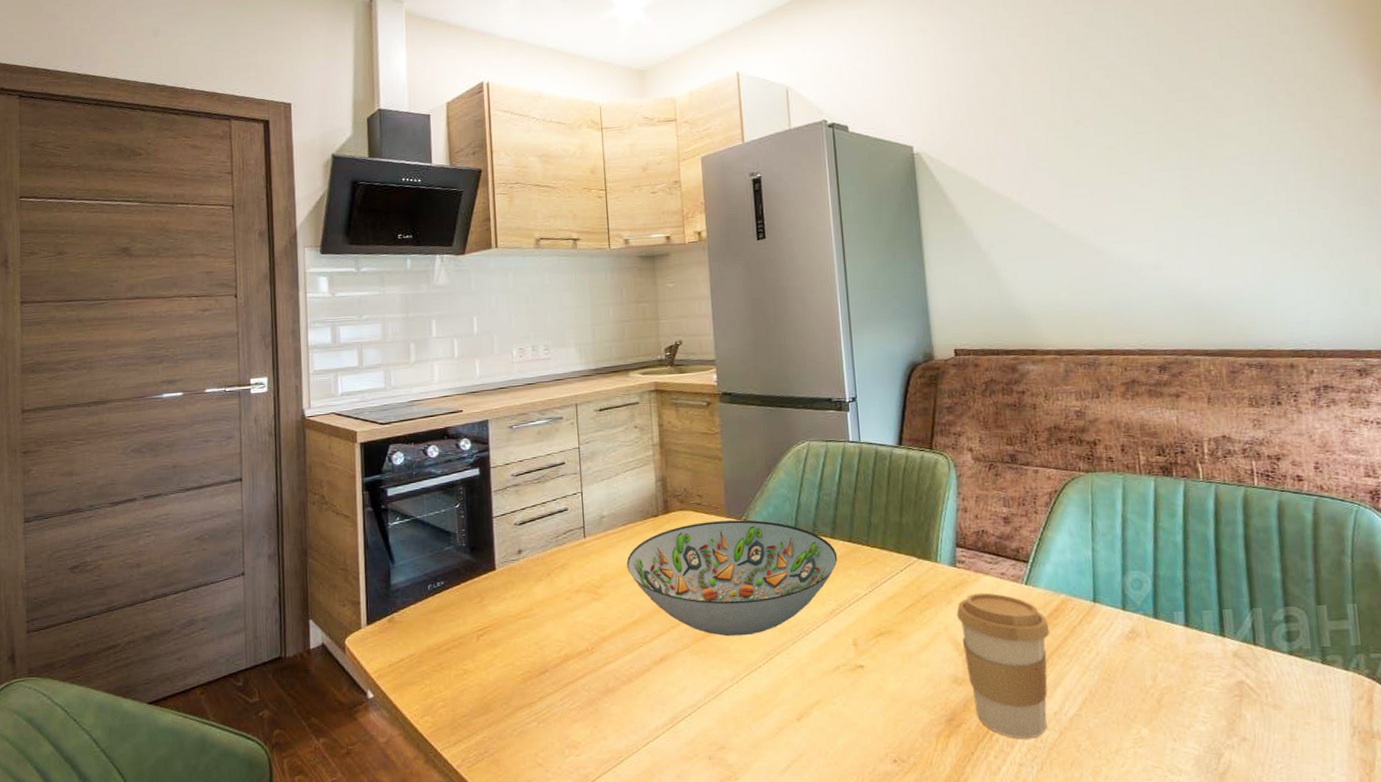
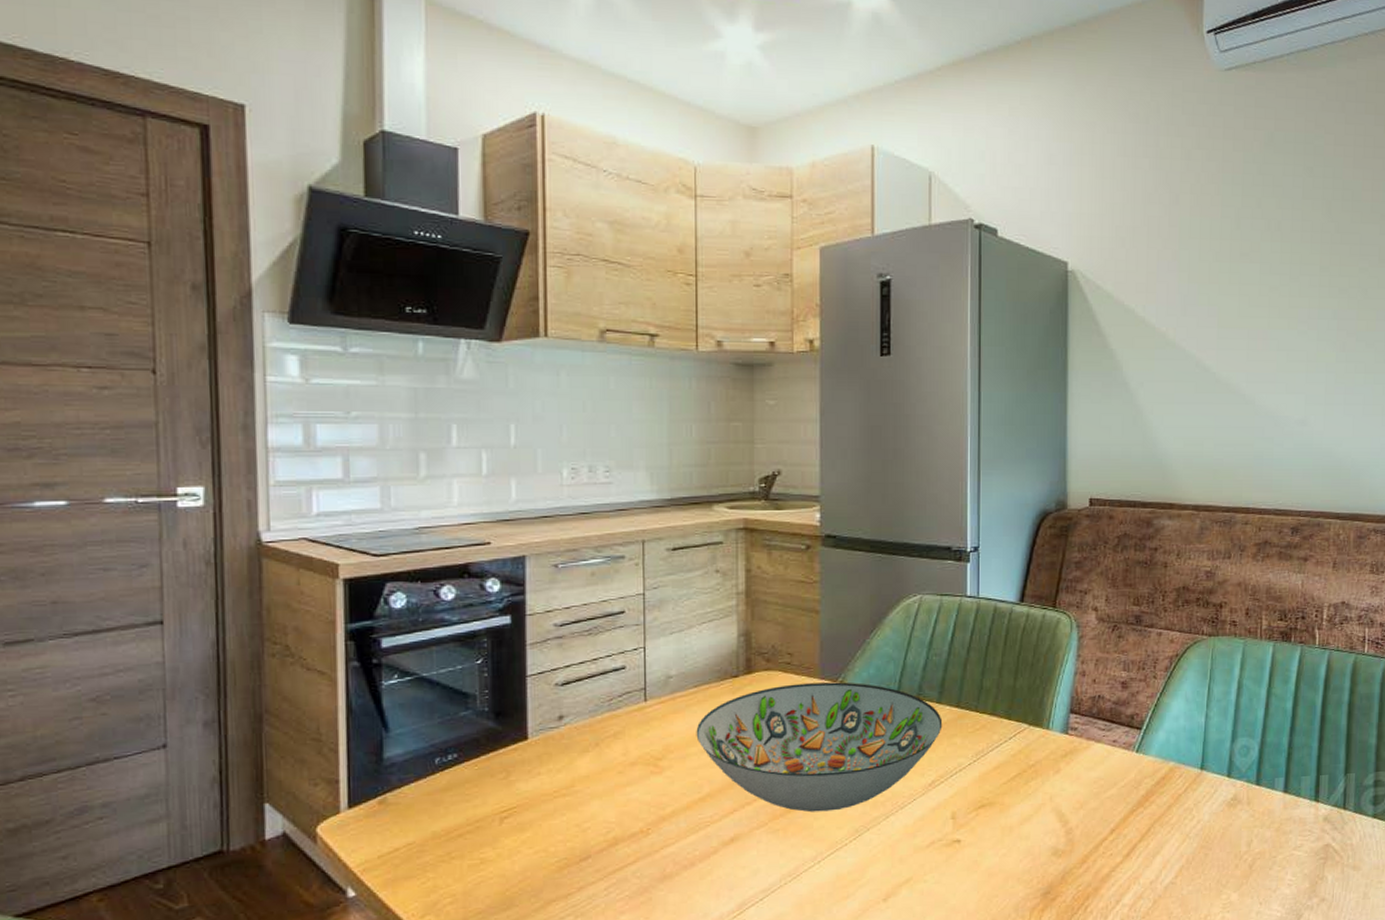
coffee cup: present [957,592,1050,738] -> none [1064,761,1155,909]

